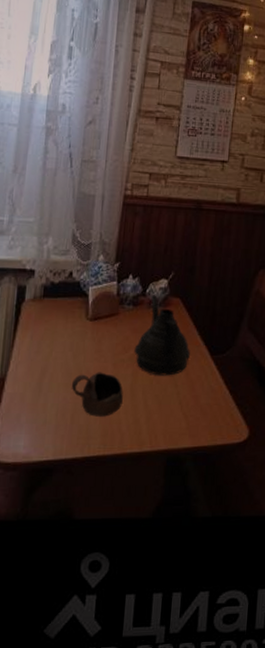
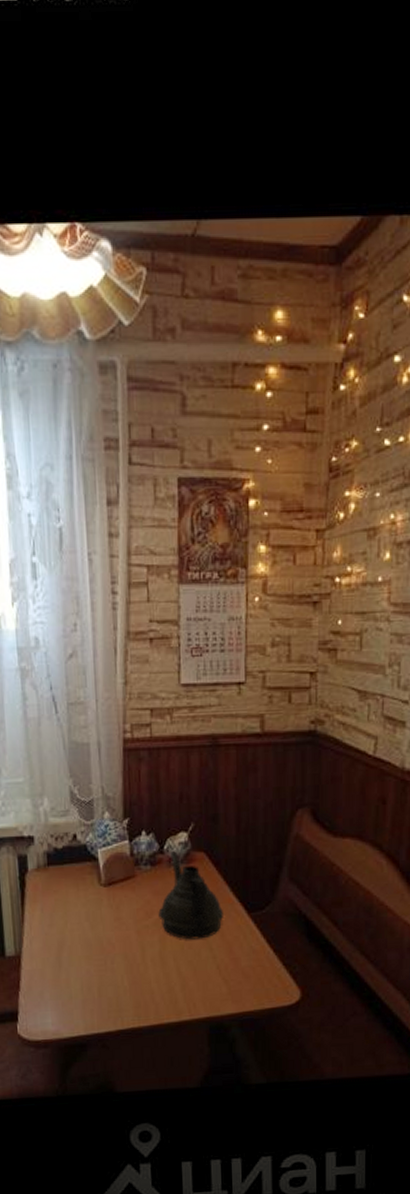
cup: present [71,372,123,417] -> none [93,941,152,988]

